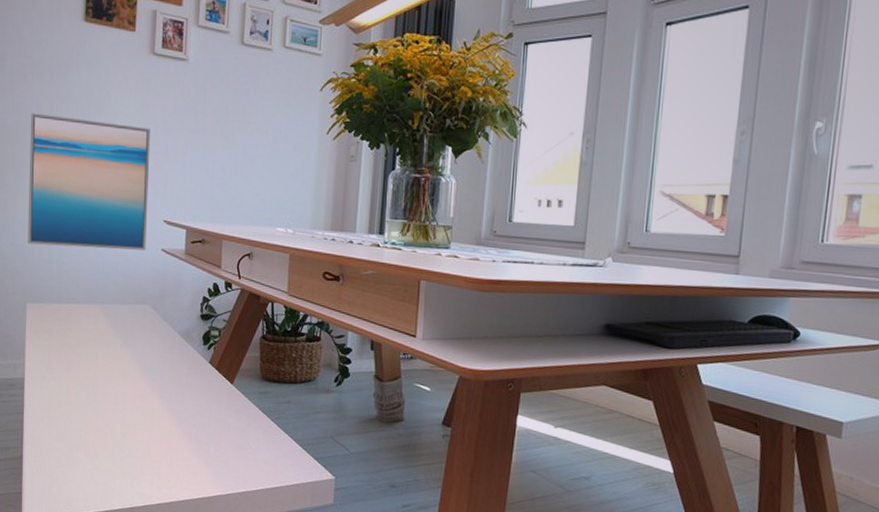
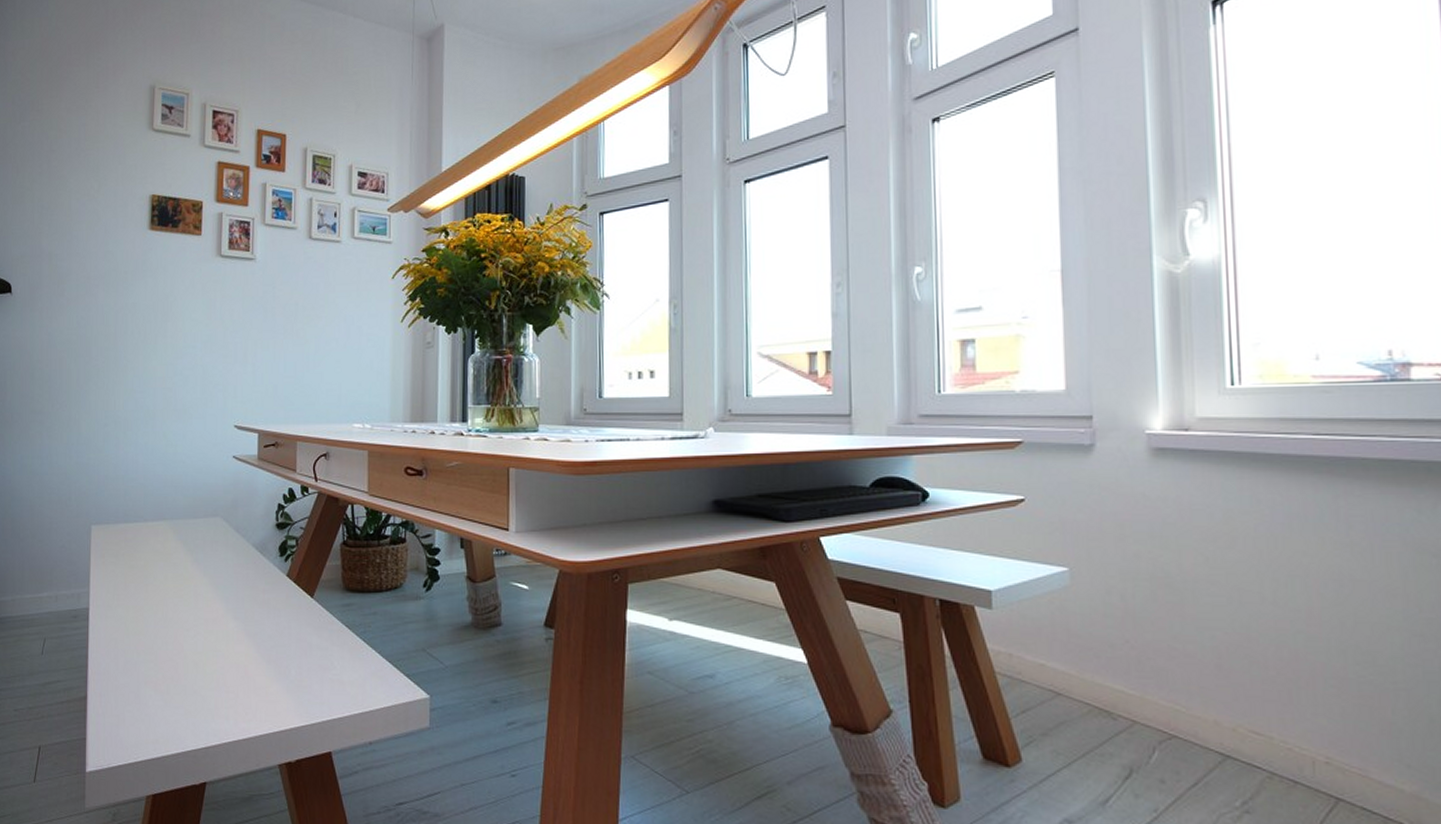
wall art: present [28,113,150,250] -> none [93,325,219,462]

